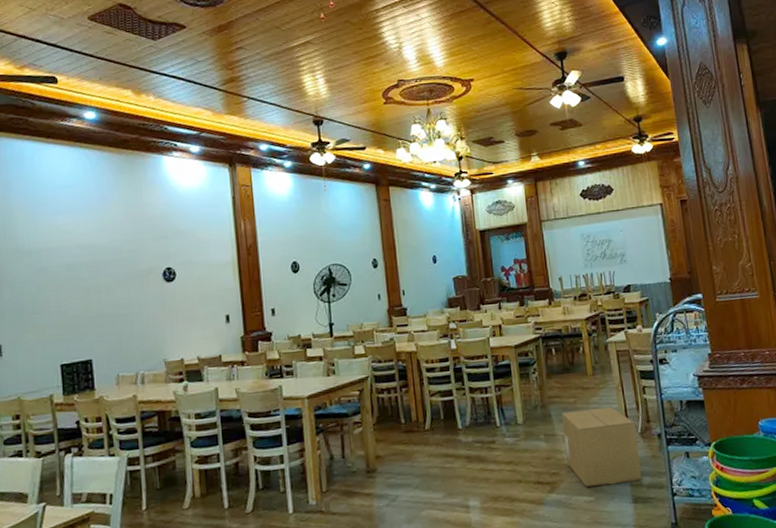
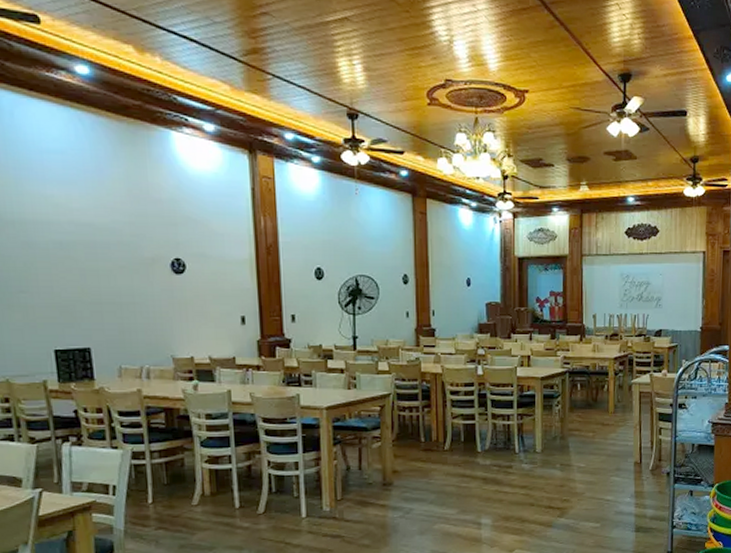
box: present [561,406,642,487] -> none [578,443,648,515]

